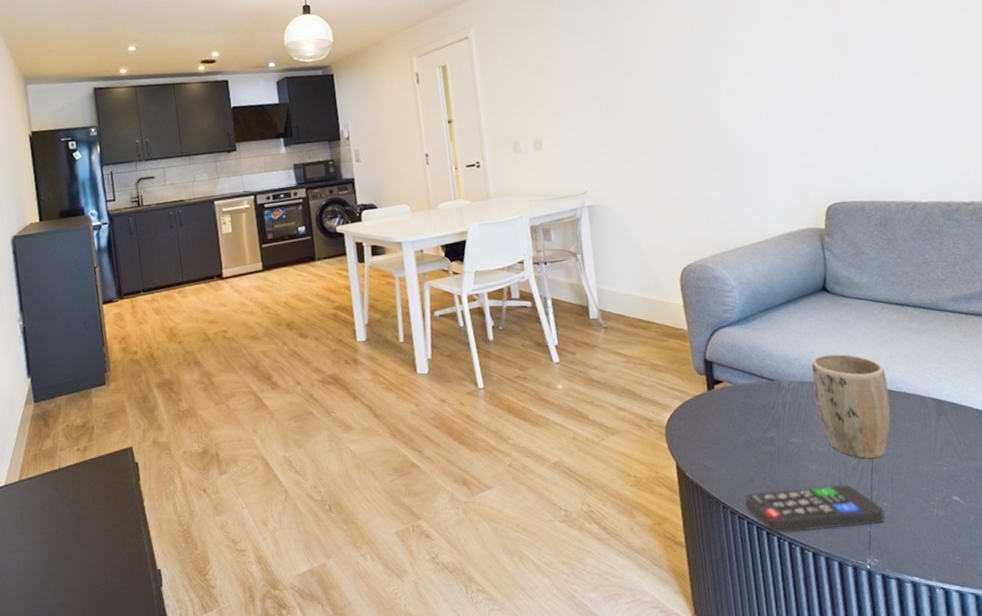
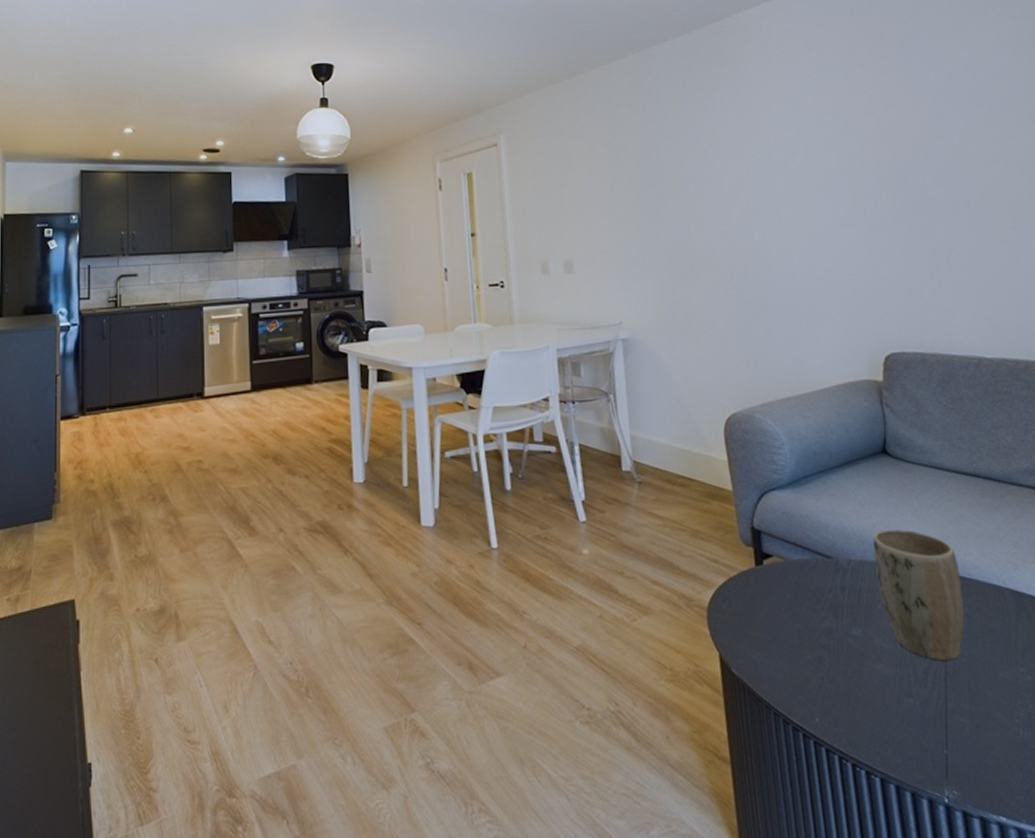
remote control: present [744,484,885,533] -> none [799,691,963,751]

